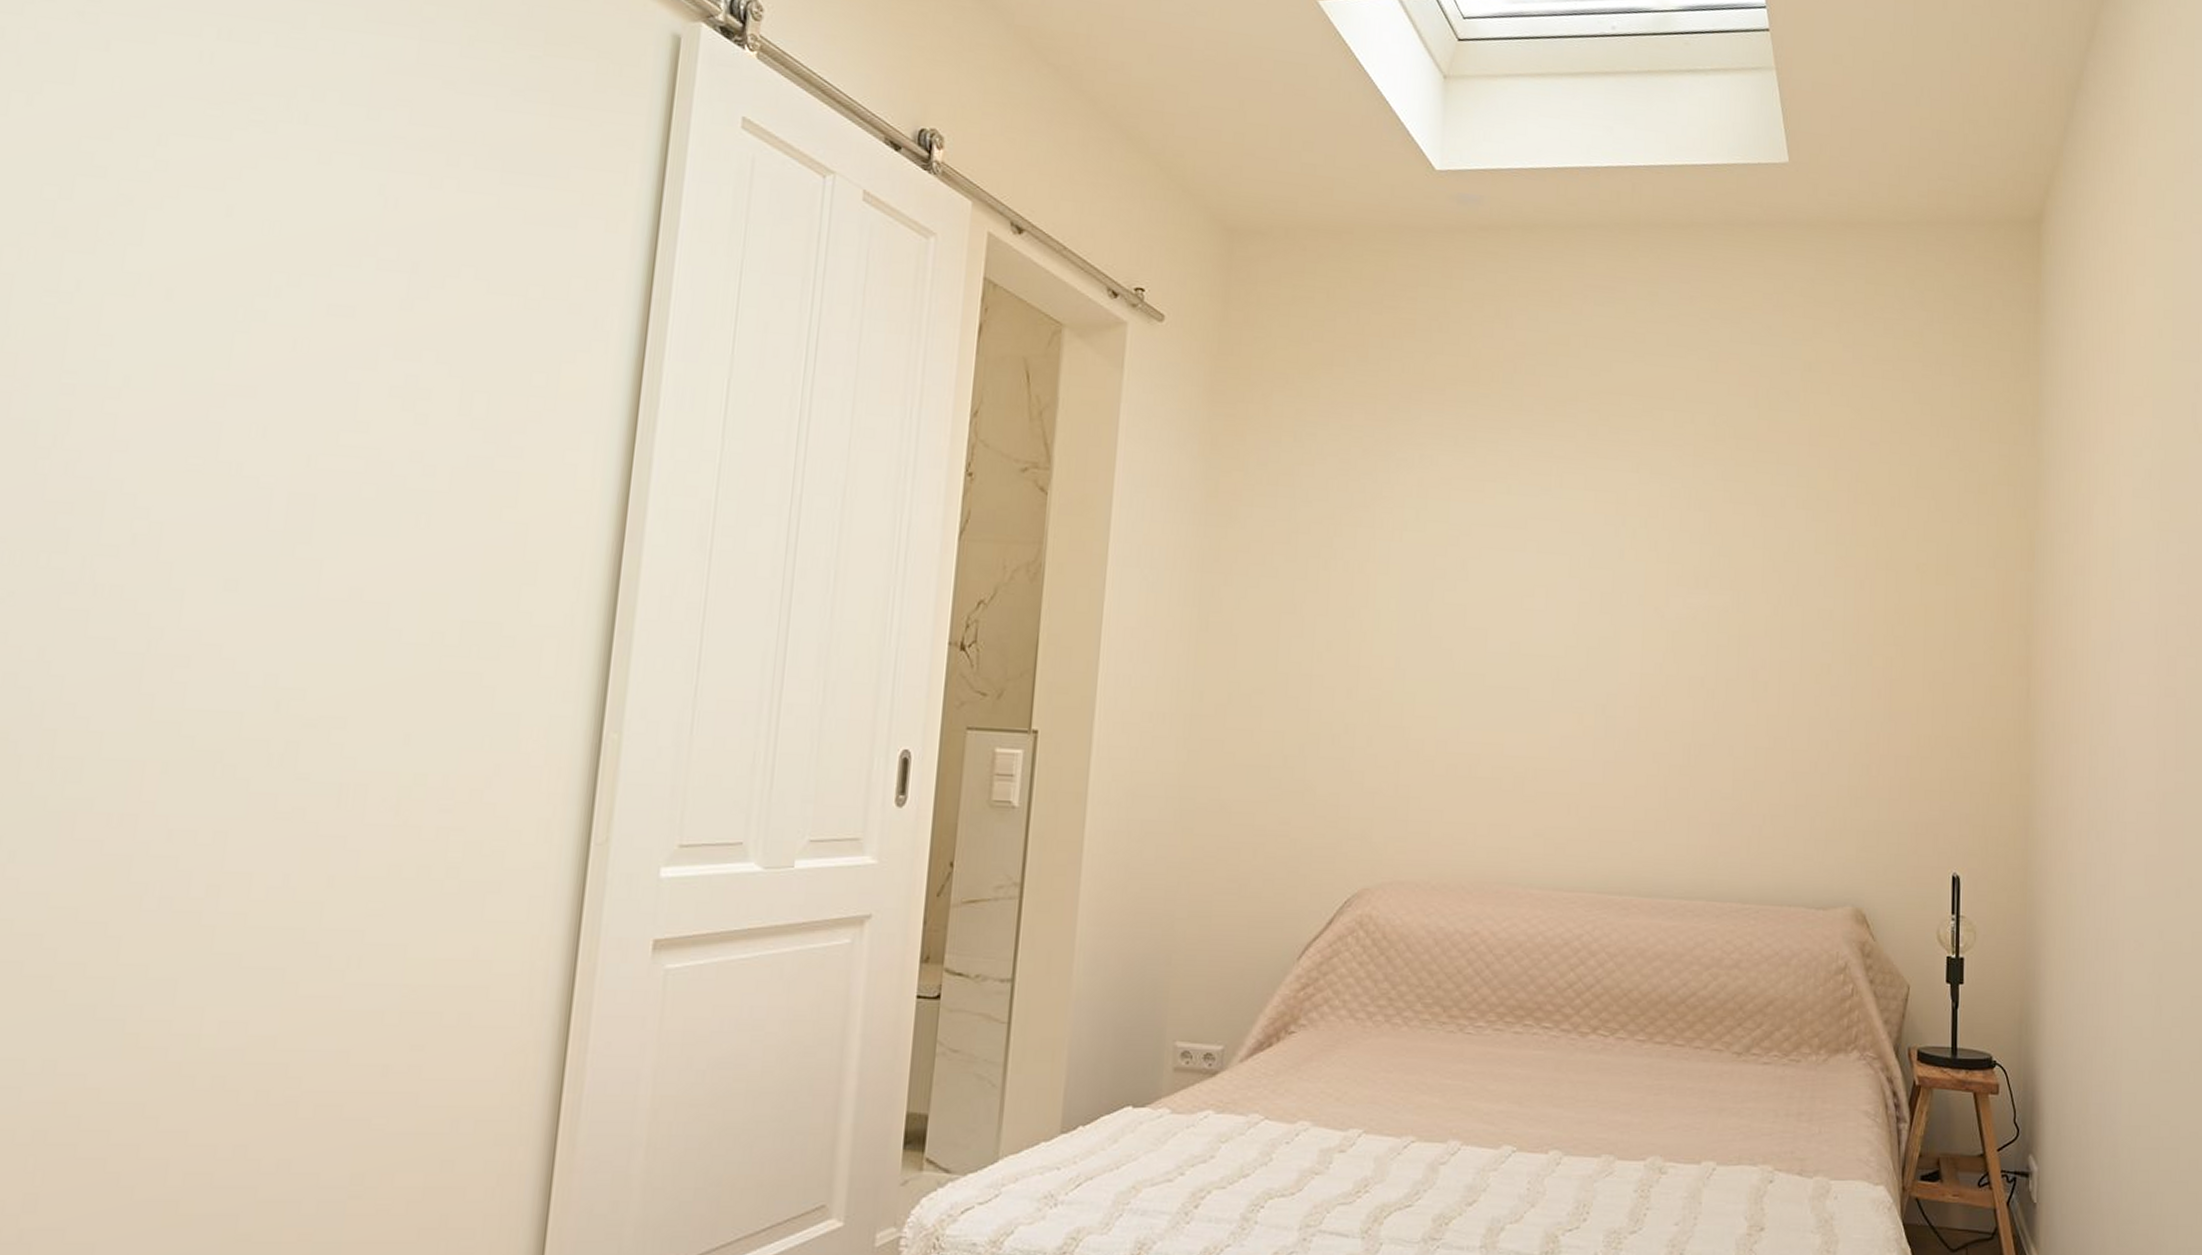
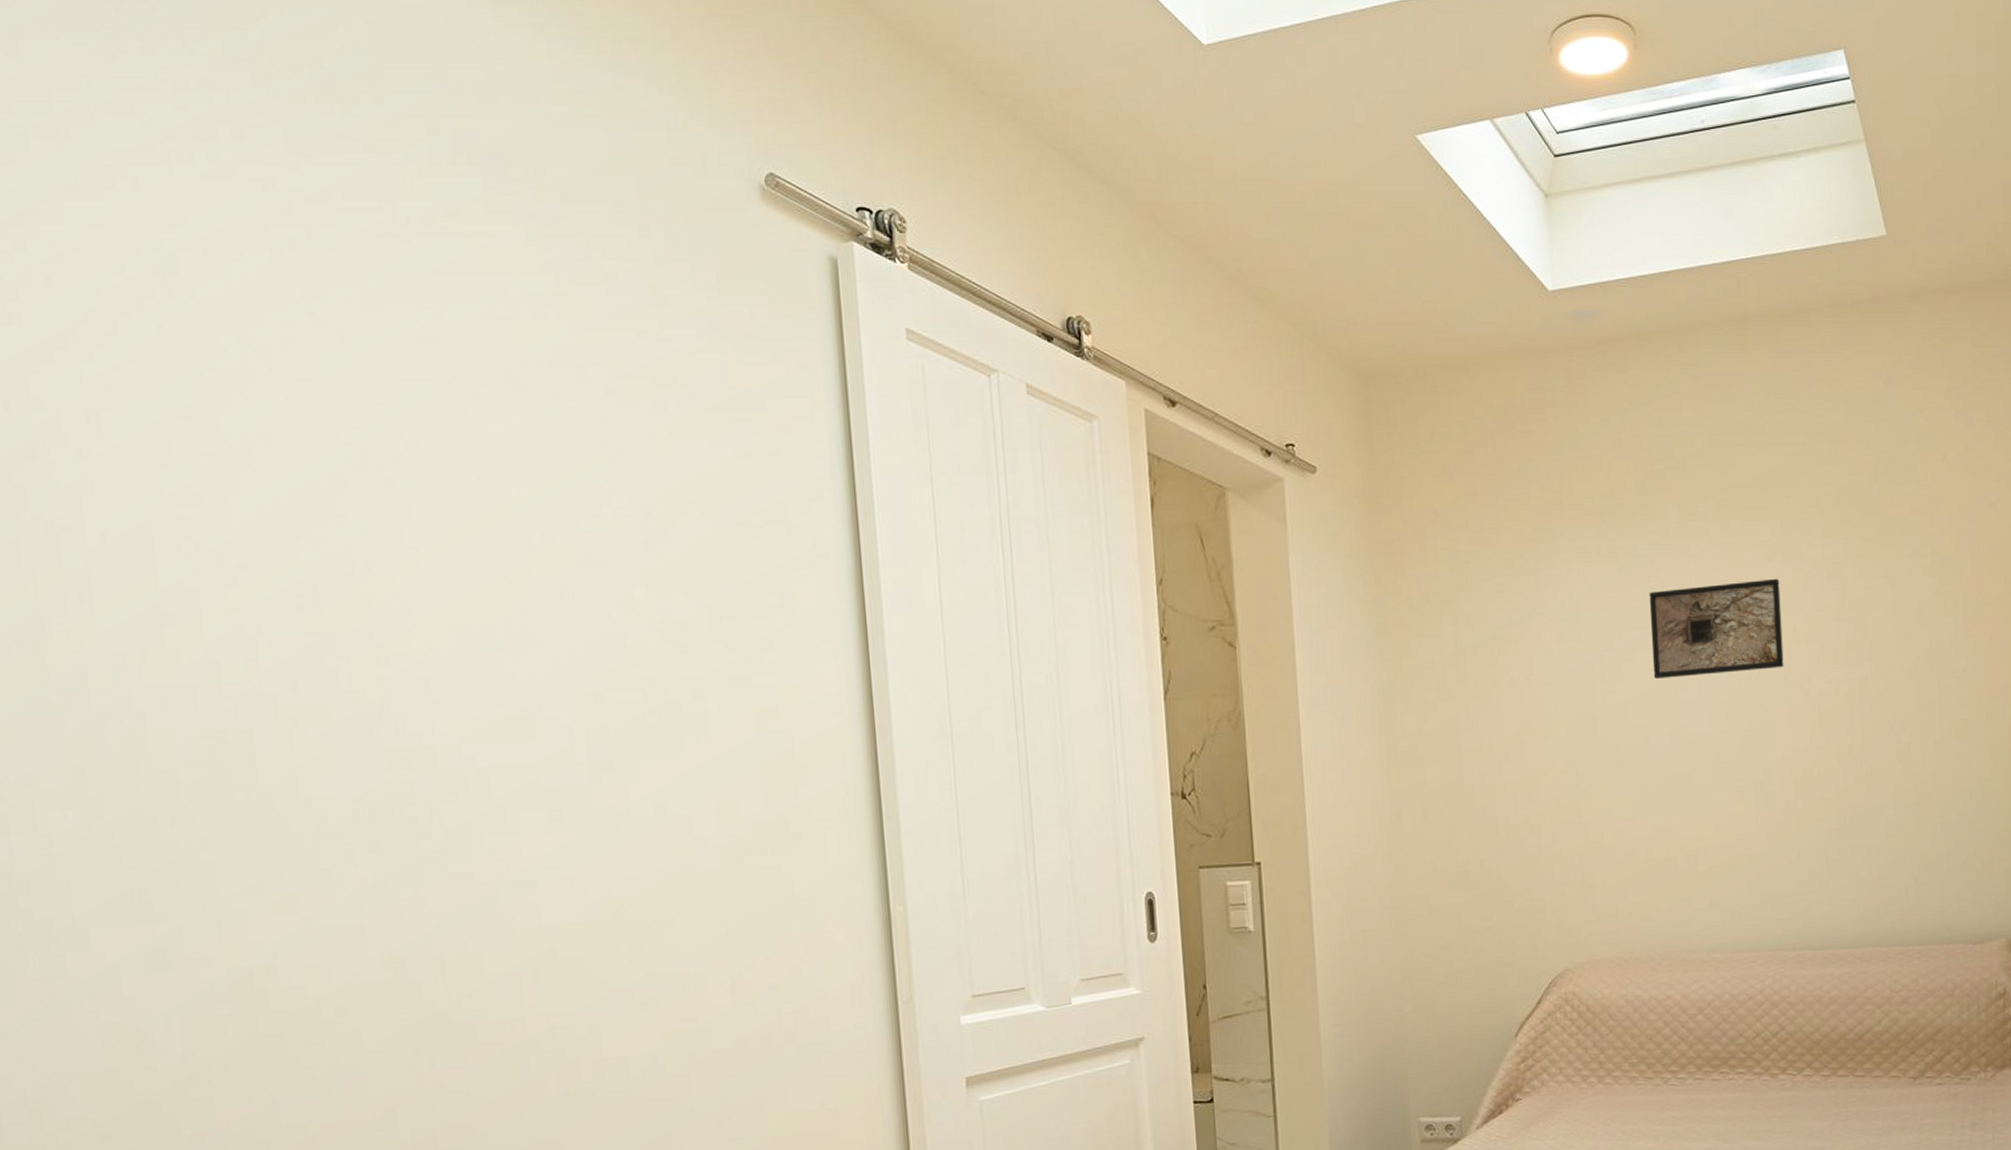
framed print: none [1499,489,1645,586] -> present [1649,578,1784,679]

